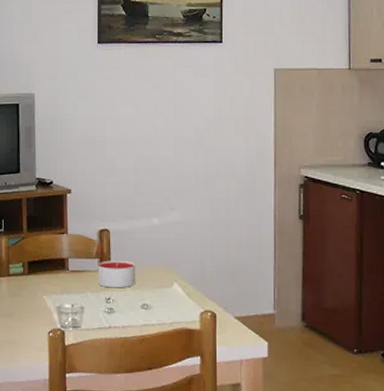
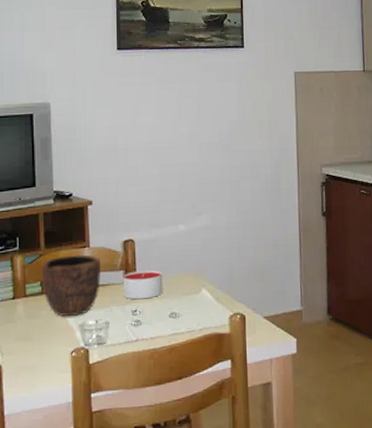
bowl: none [23,240,77,298] -> present [41,254,101,316]

